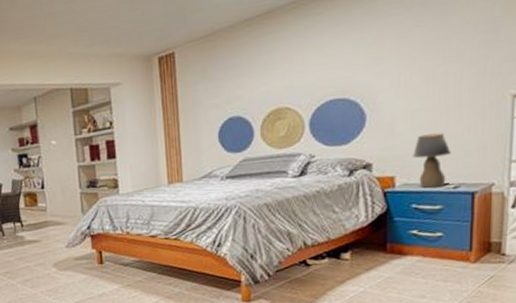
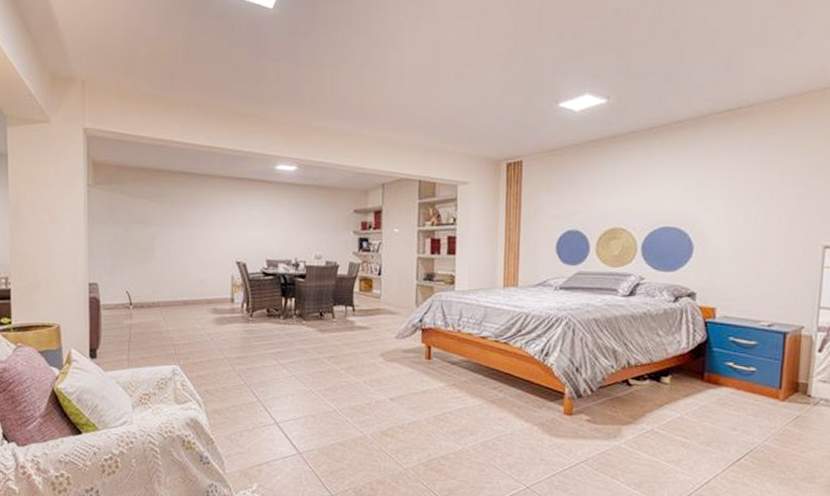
table lamp: present [412,132,451,189] -> none [732,272,768,324]

